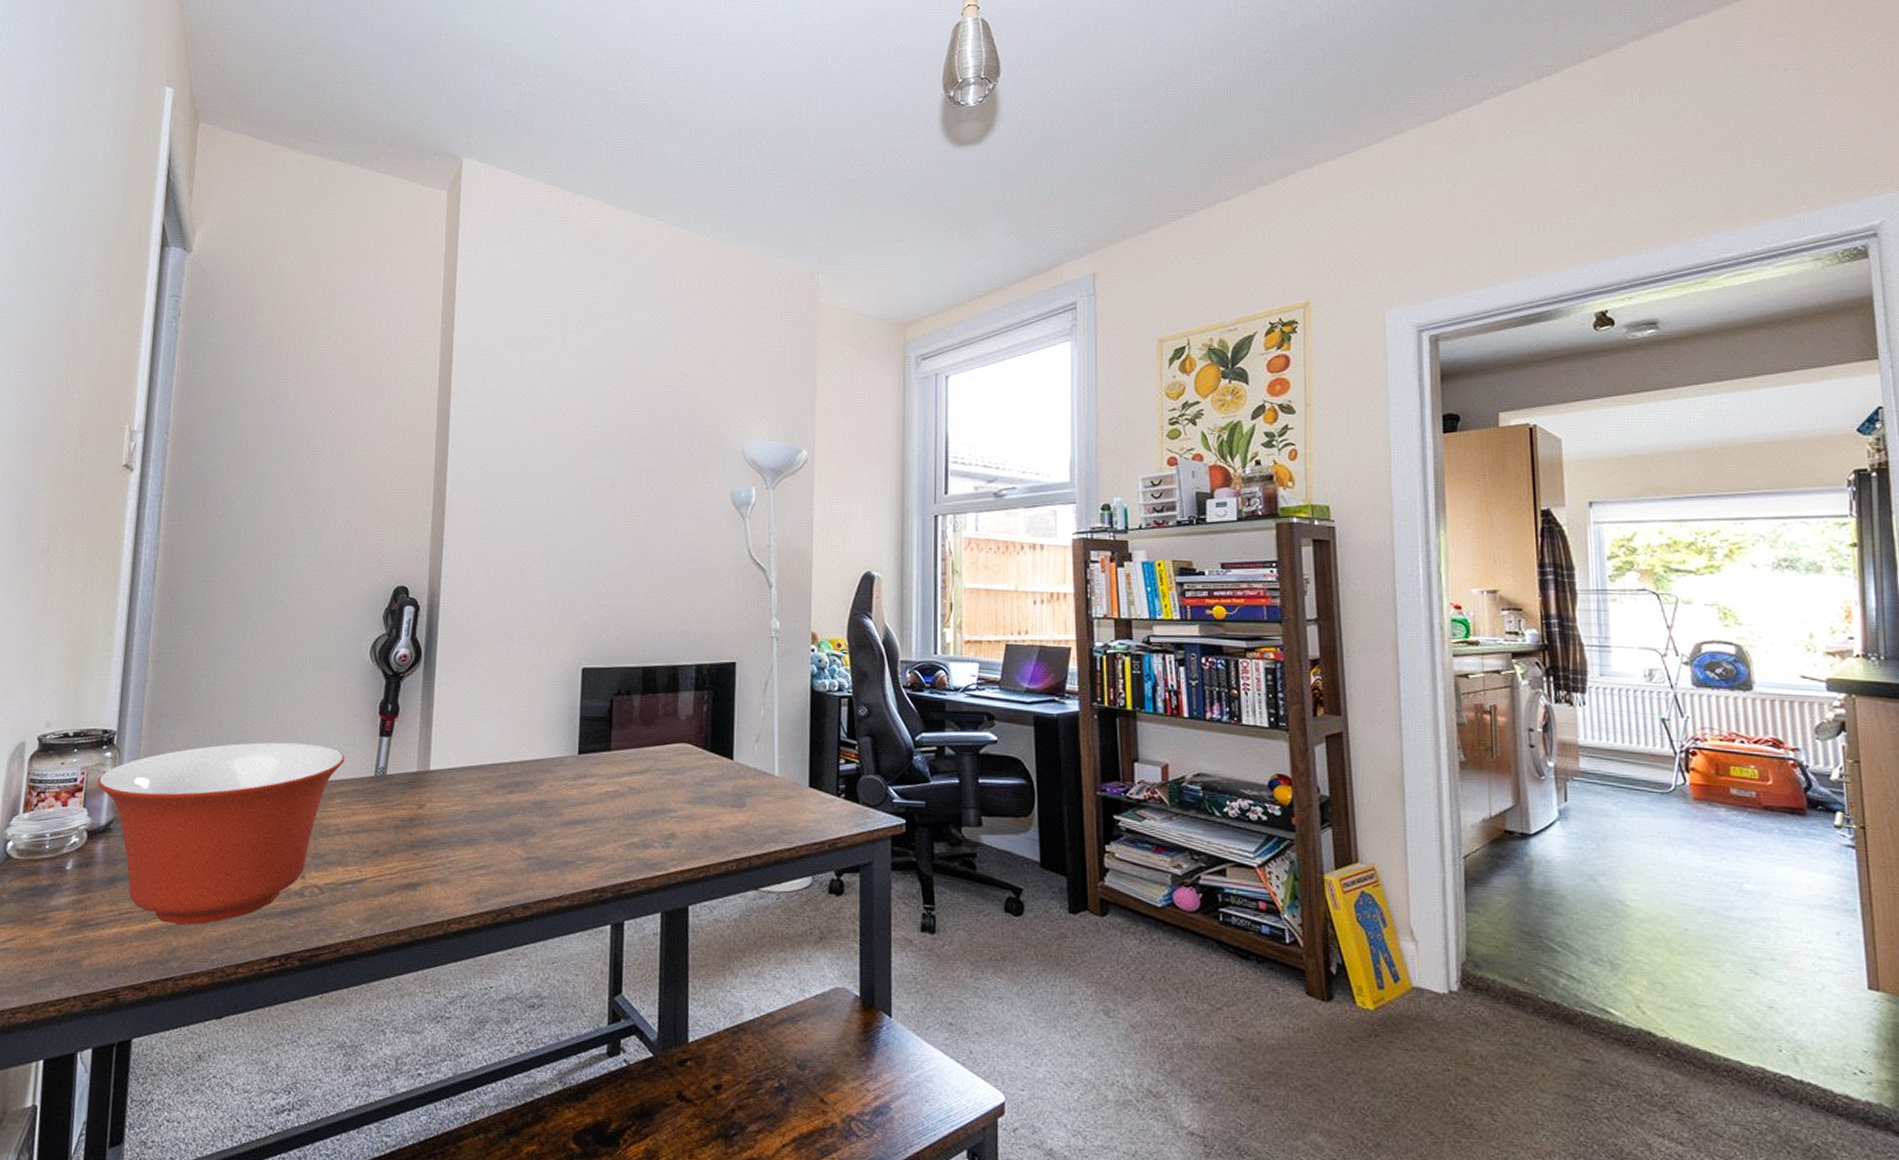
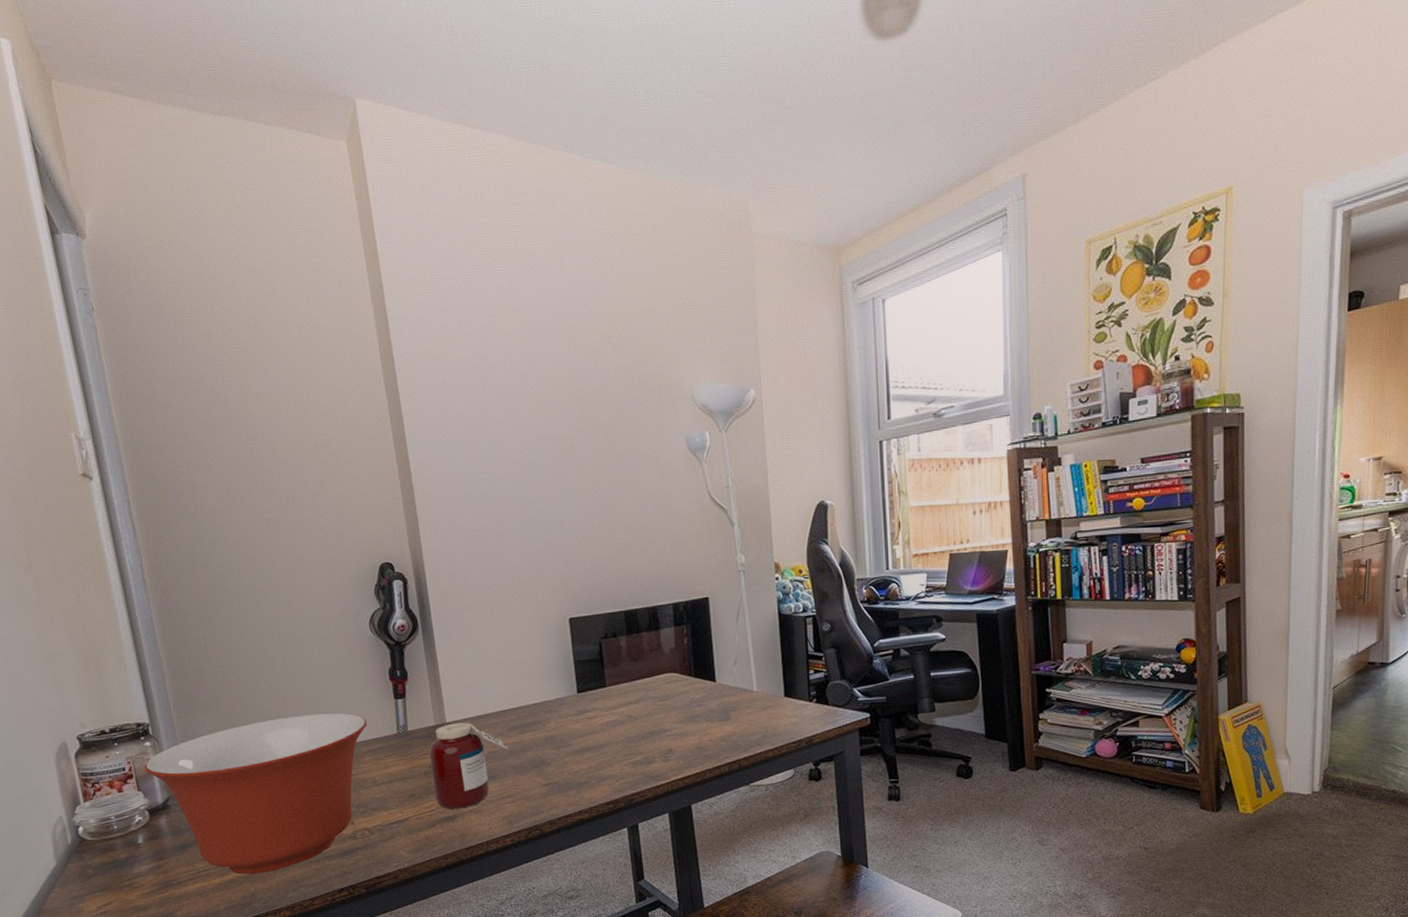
jar: none [400,770,493,876] -> present [429,720,509,810]

